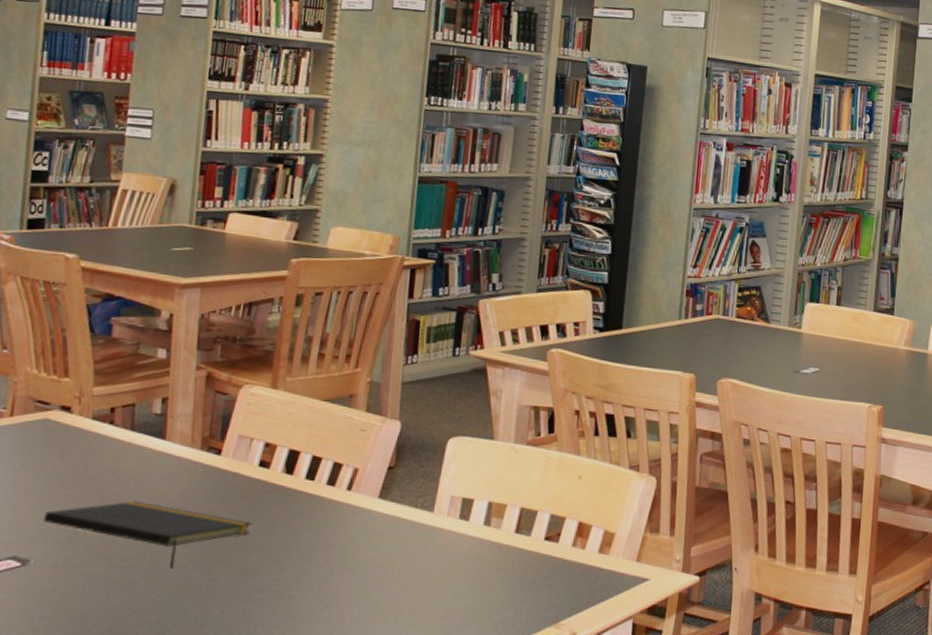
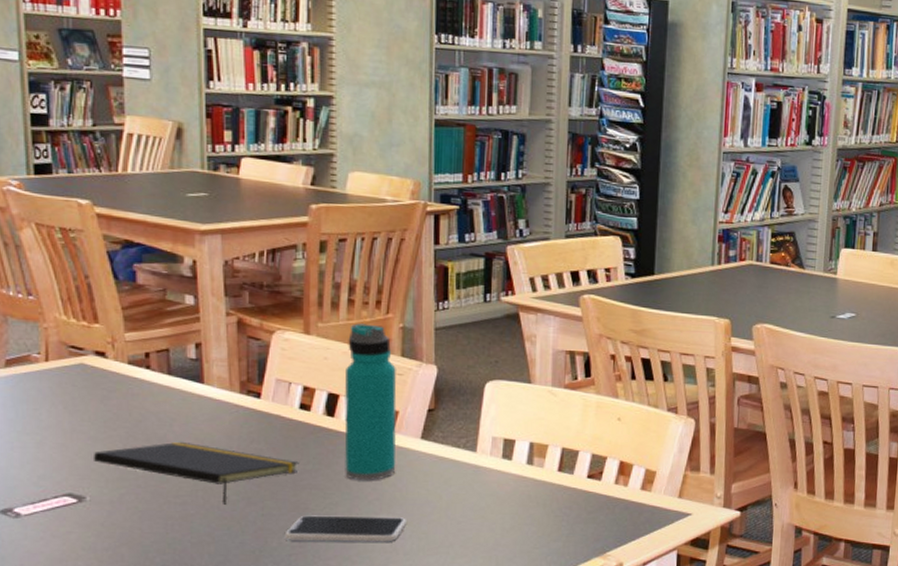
smartphone: none [229,580,356,610] -> present [284,515,406,542]
water bottle: none [298,377,361,542] -> present [344,323,397,480]

